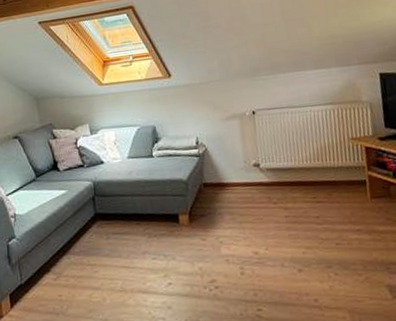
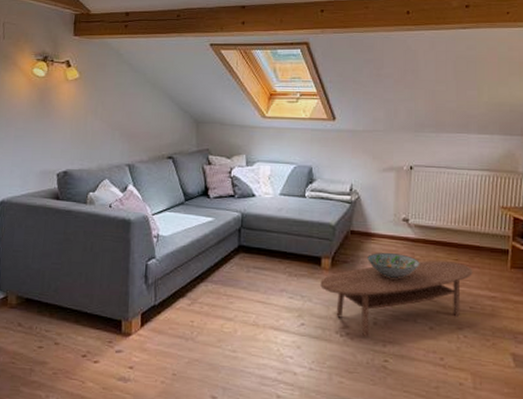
coffee table: none [181,200,334,287] -> present [320,260,473,336]
decorative bowl: none [224,199,278,225] -> present [367,253,420,278]

